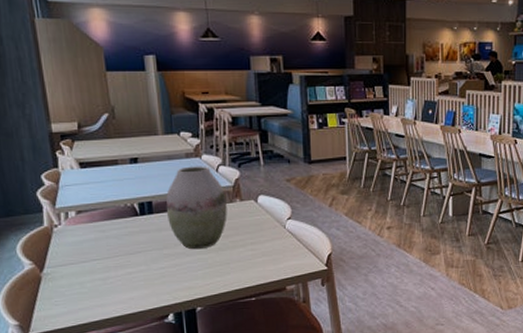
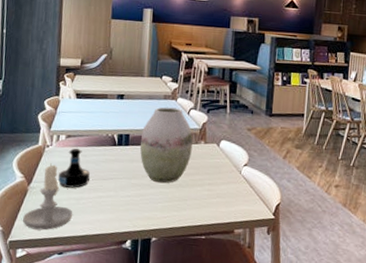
candle: none [41,244,102,319] -> present [22,163,73,231]
tequila bottle: none [75,223,115,268] -> present [58,147,91,188]

